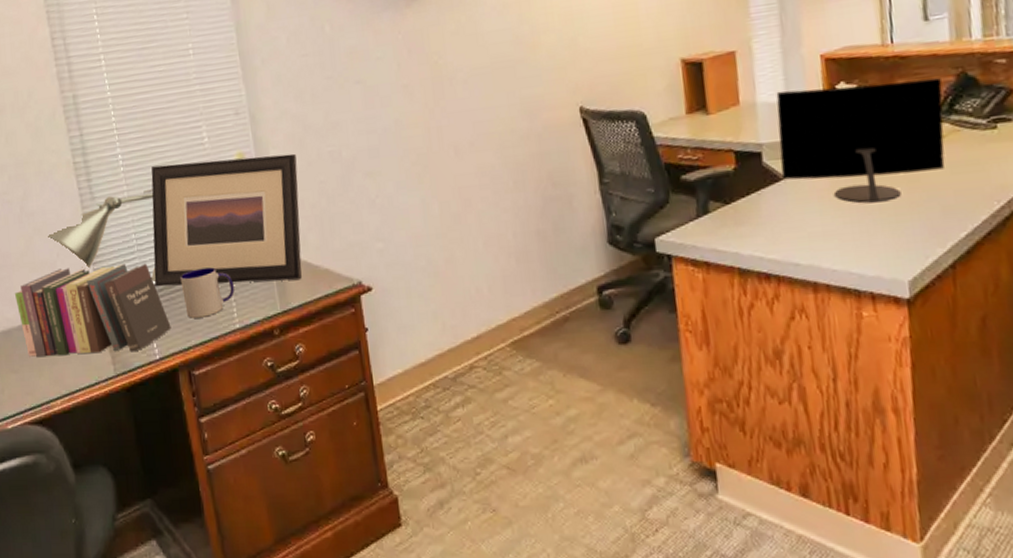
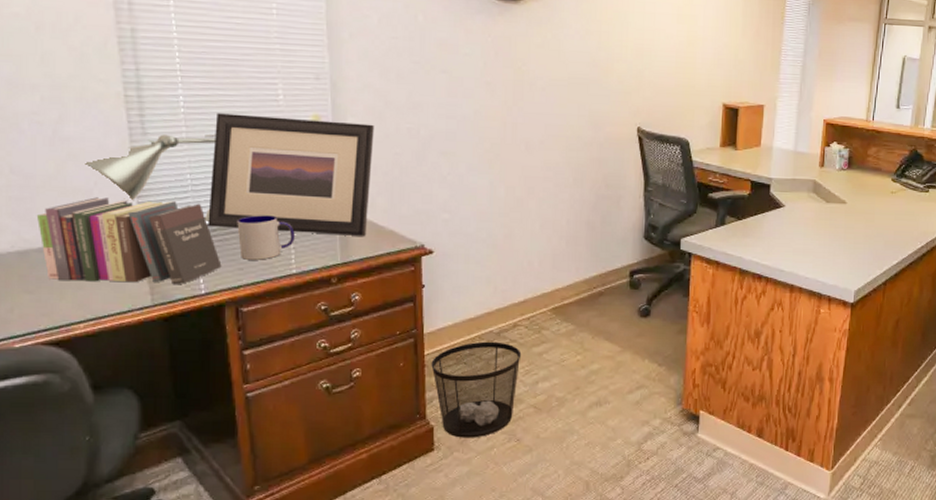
waste bin: none [385,389,484,510] -> present [431,341,522,438]
monitor: present [776,78,945,203] -> none [782,141,900,233]

